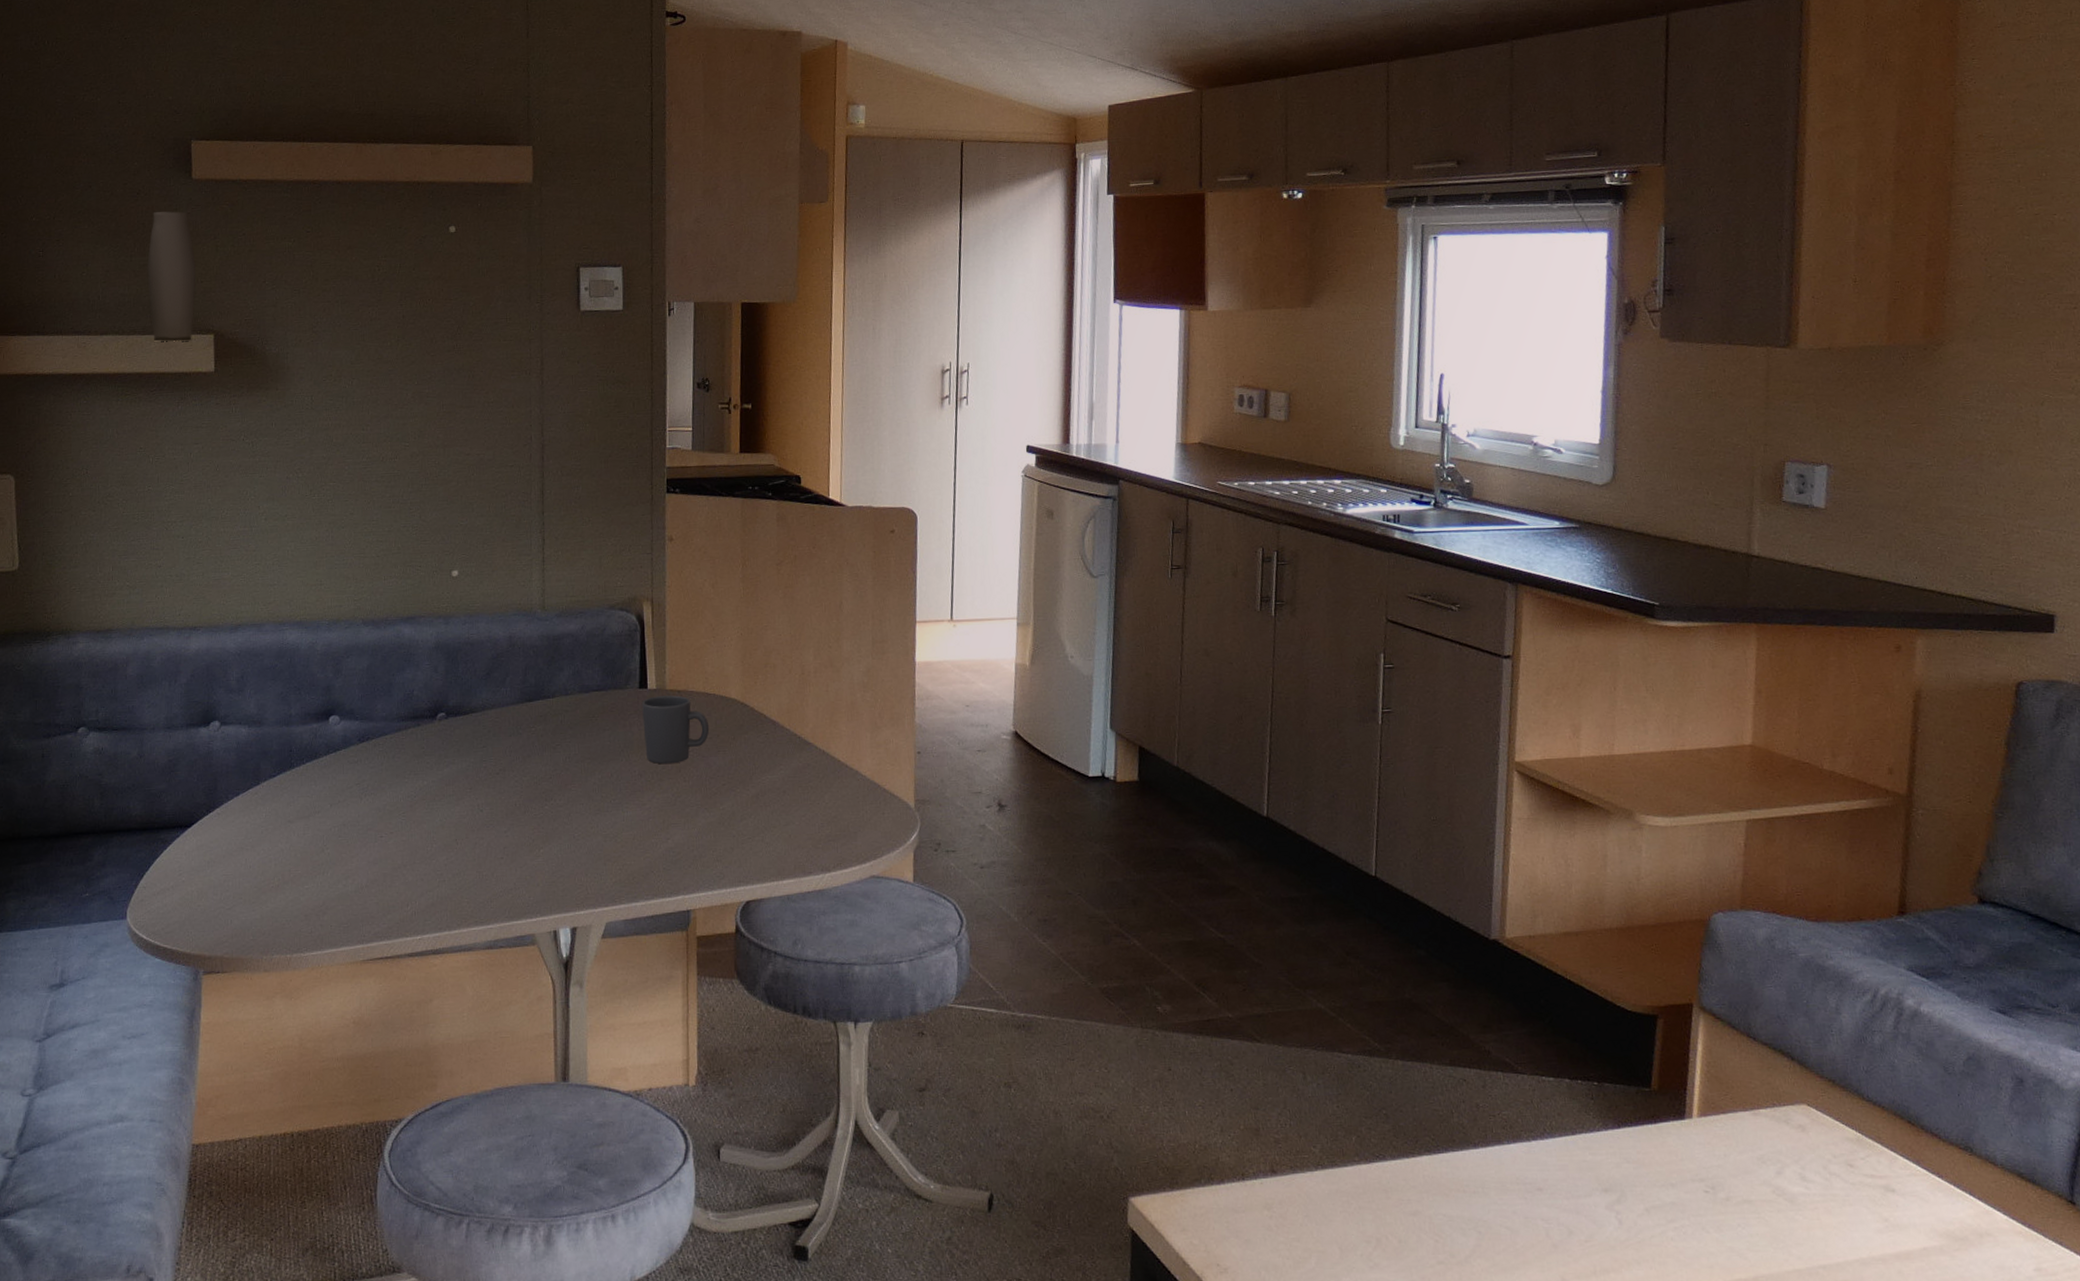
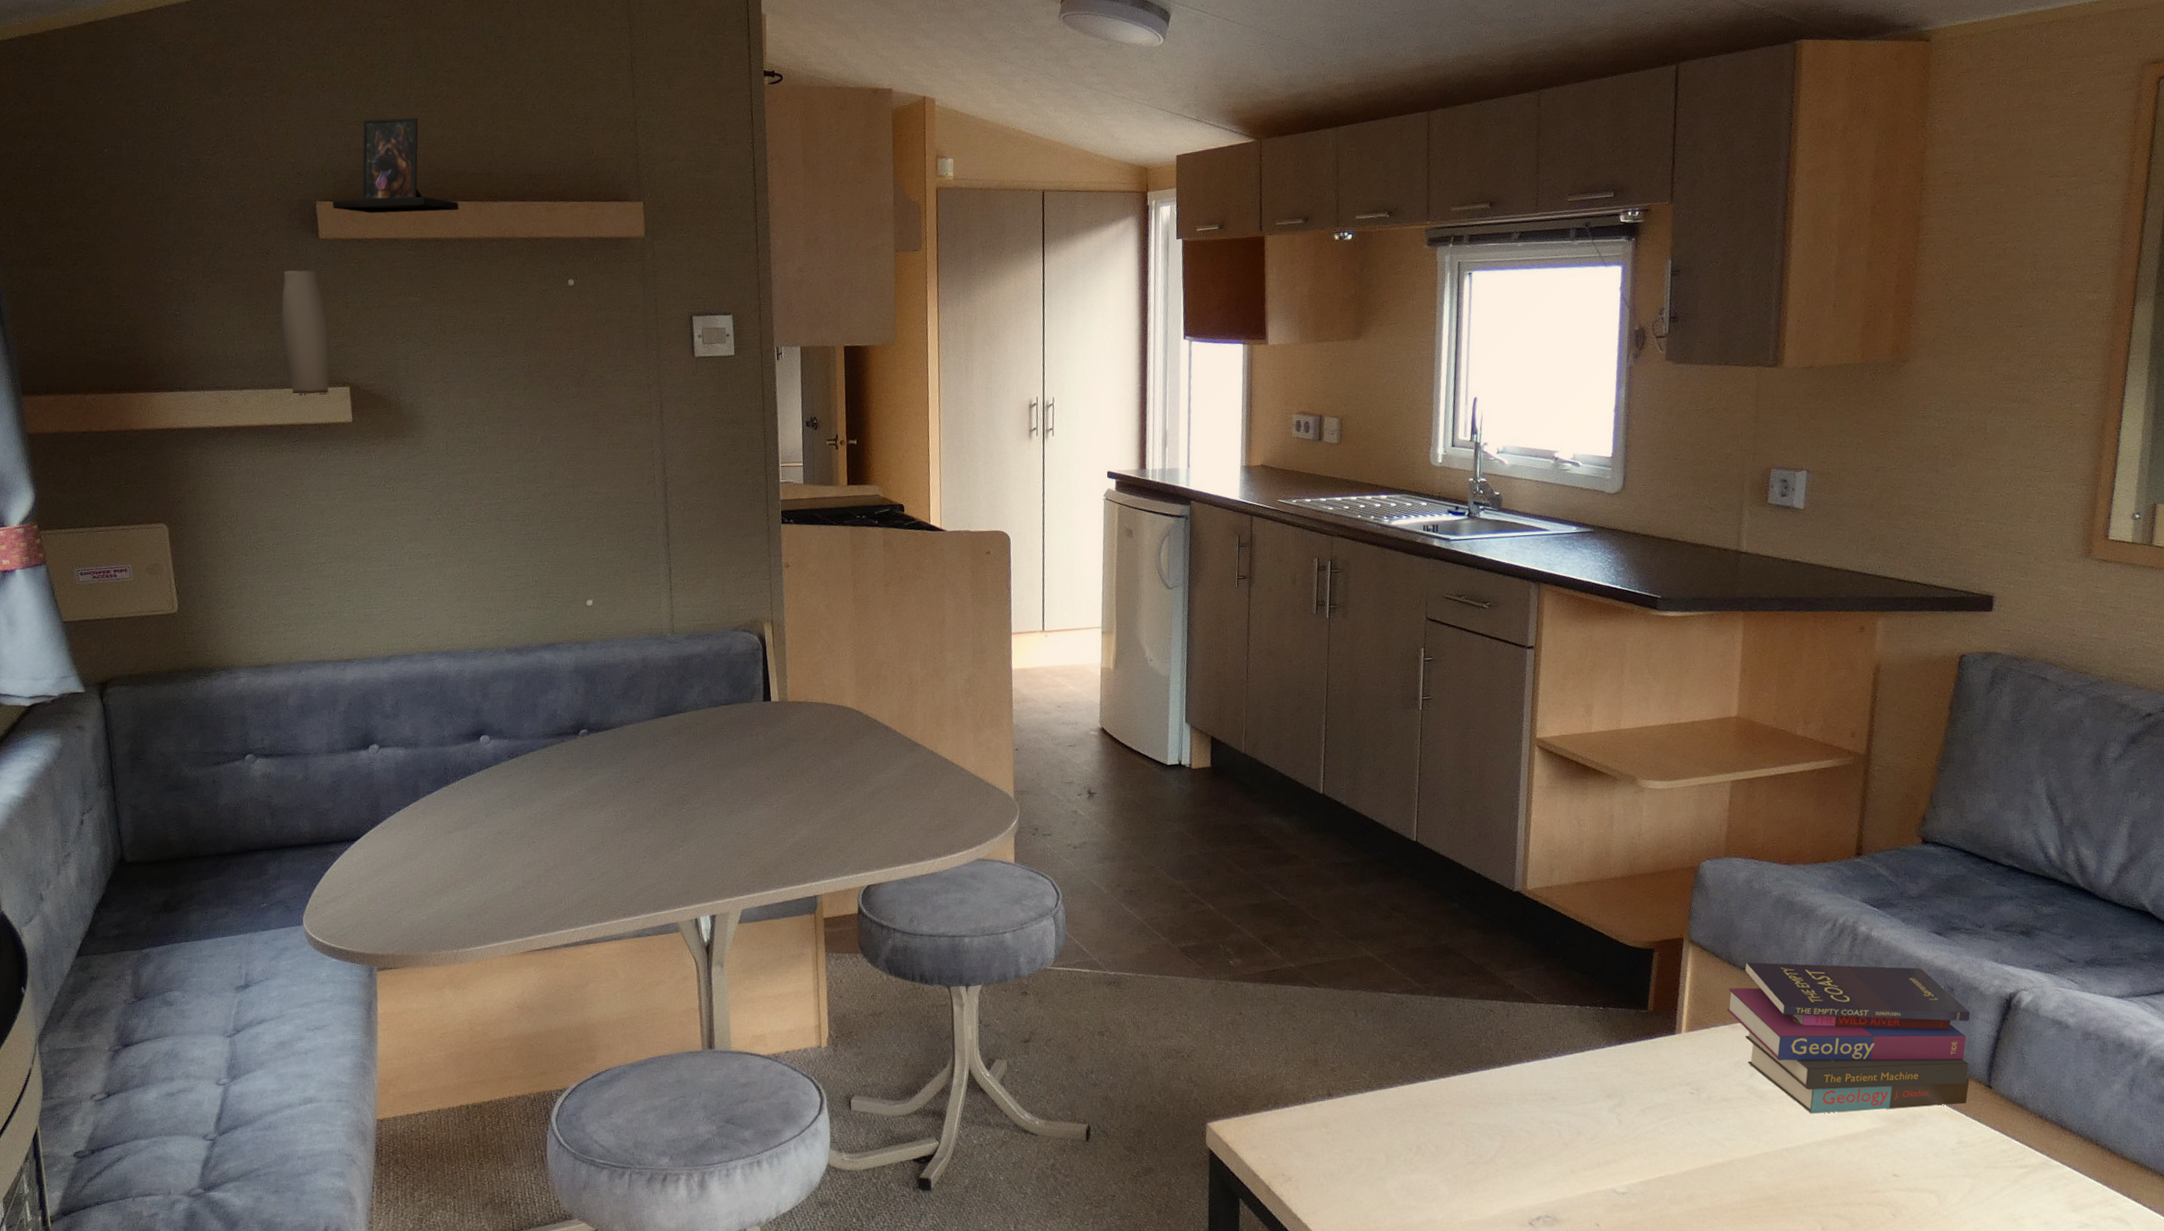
photo frame: none [209,55,339,154] -> present [333,117,459,214]
mug: present [641,695,710,765] -> none [766,706,829,769]
books: none [1746,1036,2048,1225] -> present [1726,962,1971,1114]

